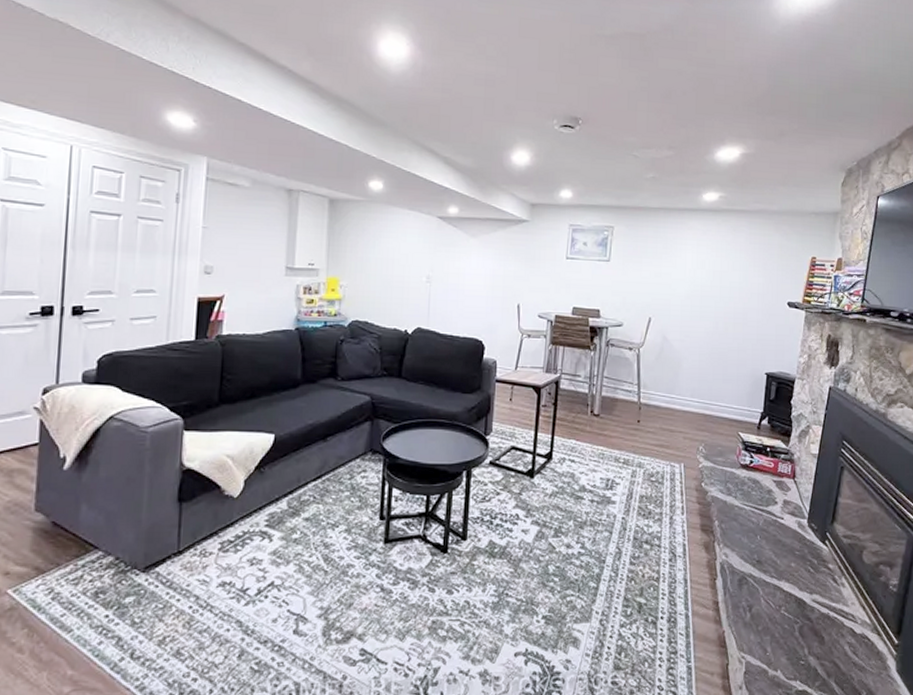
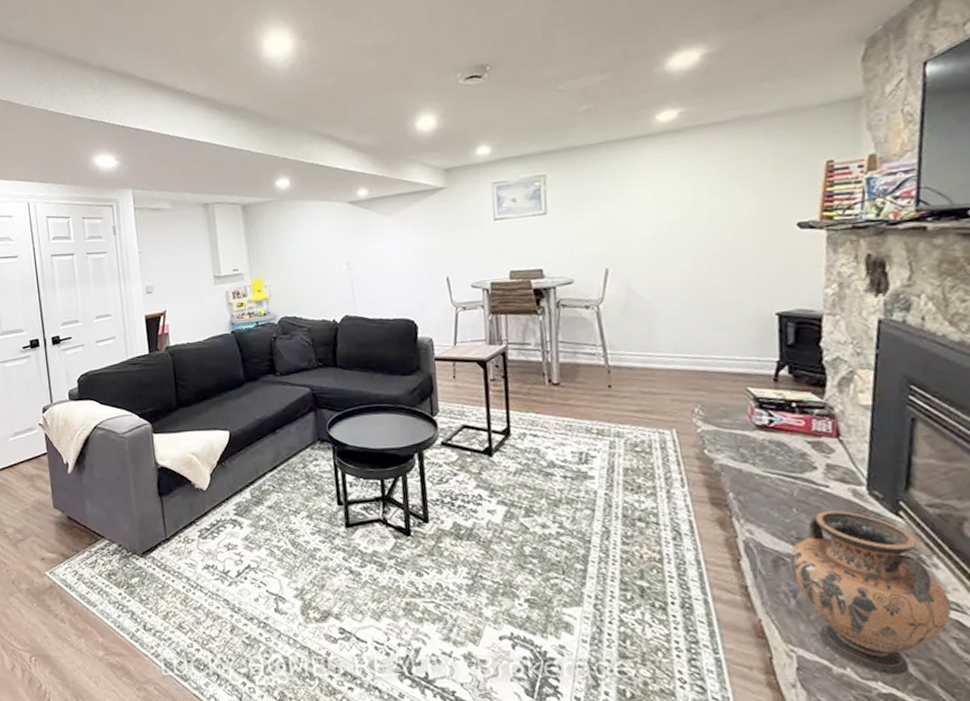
vase: none [750,538,849,676] -> present [789,510,952,676]

